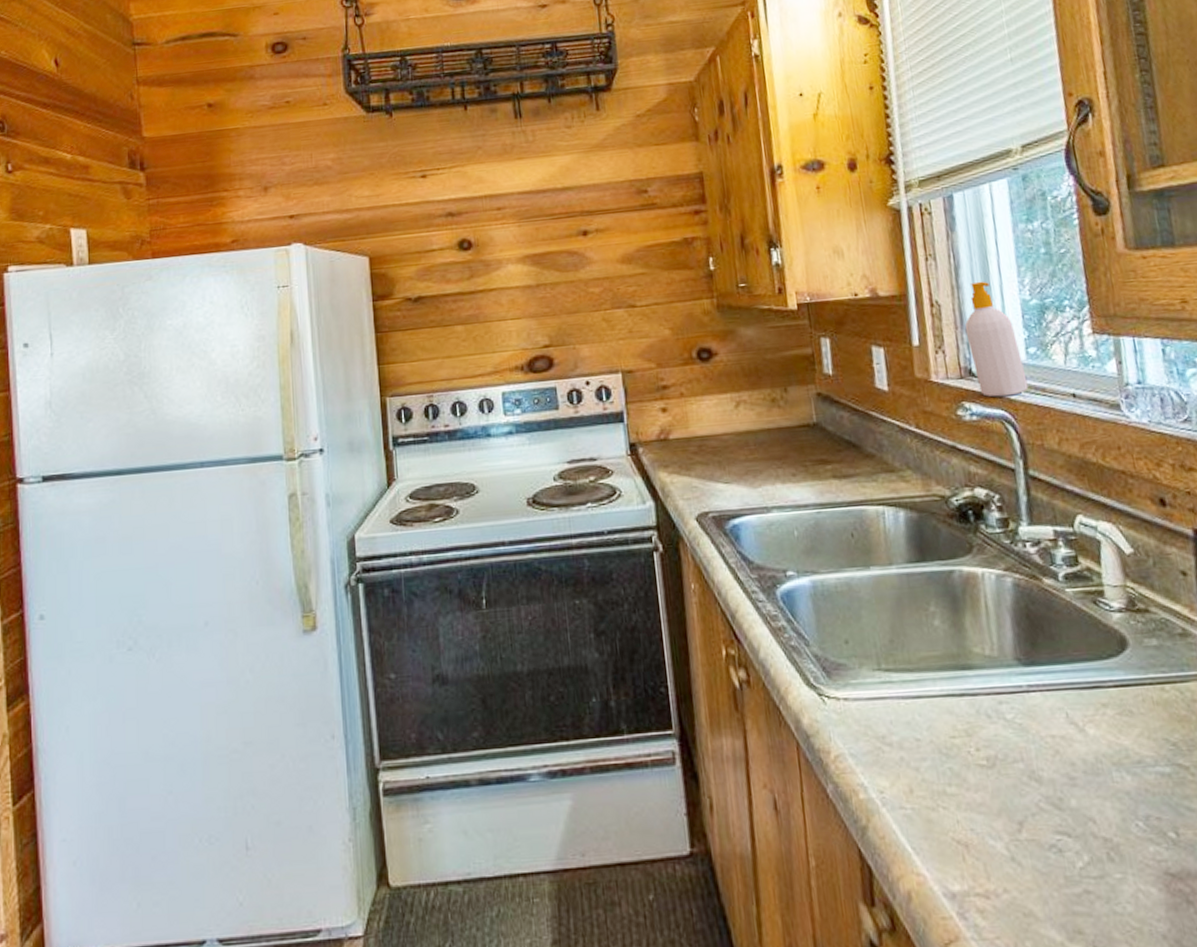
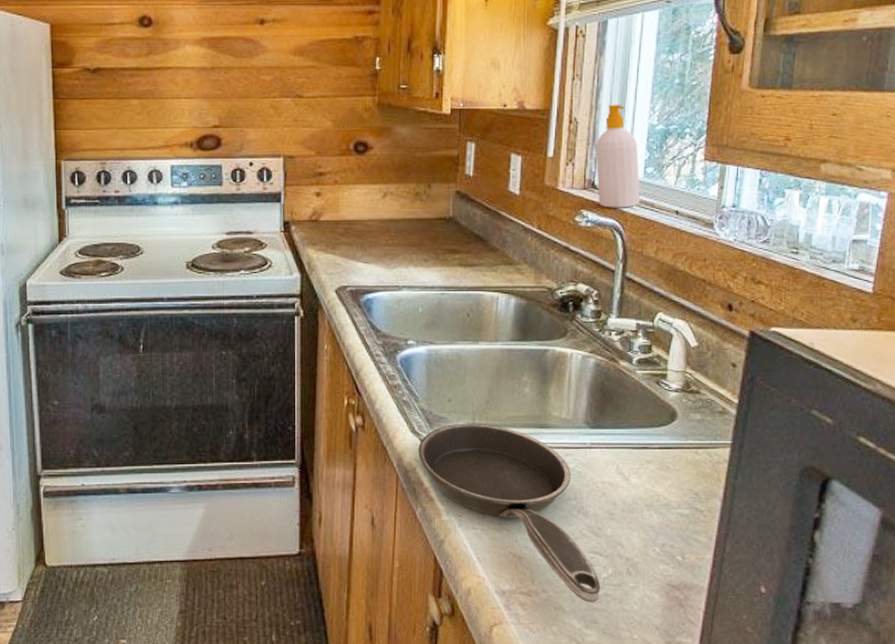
frying pan: none [817,668,1079,904] -> present [418,423,601,602]

